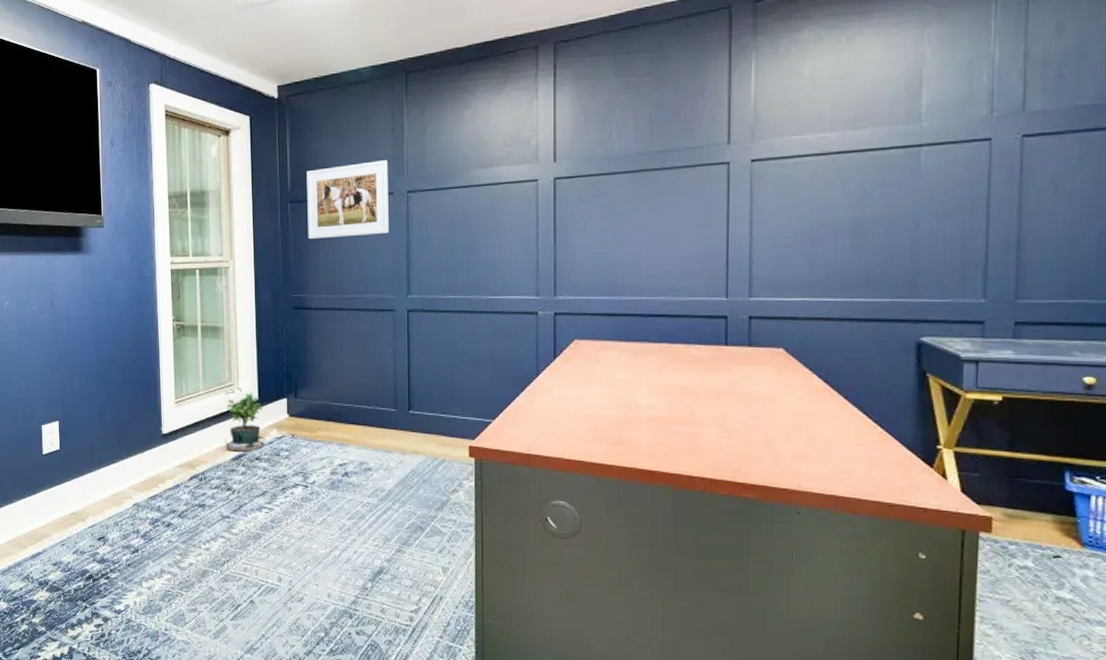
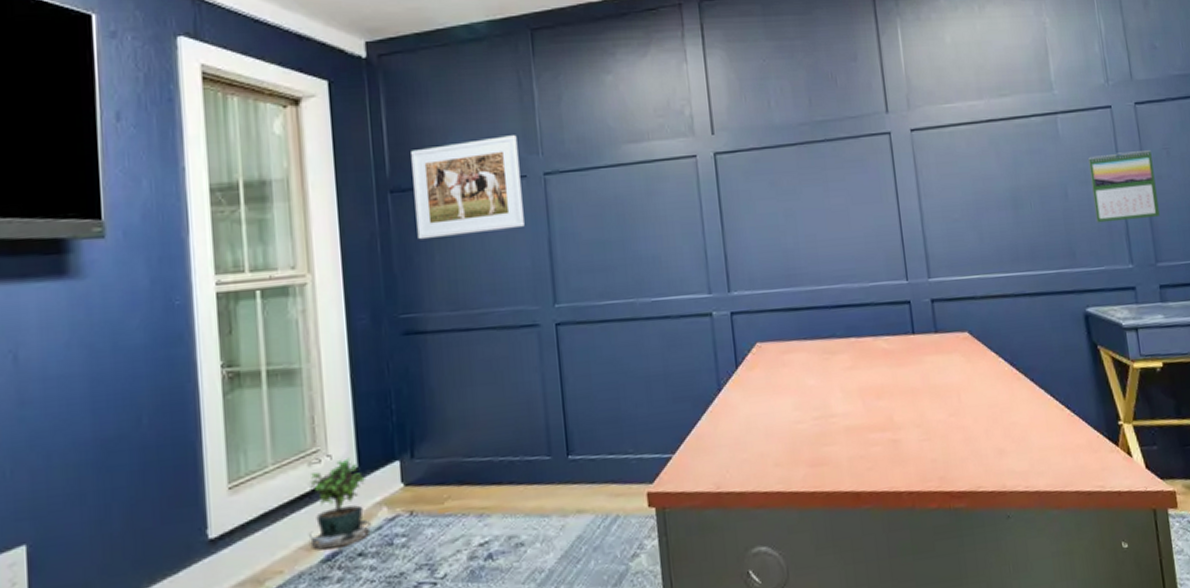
calendar: none [950,185,1033,257] -> present [1088,150,1160,223]

